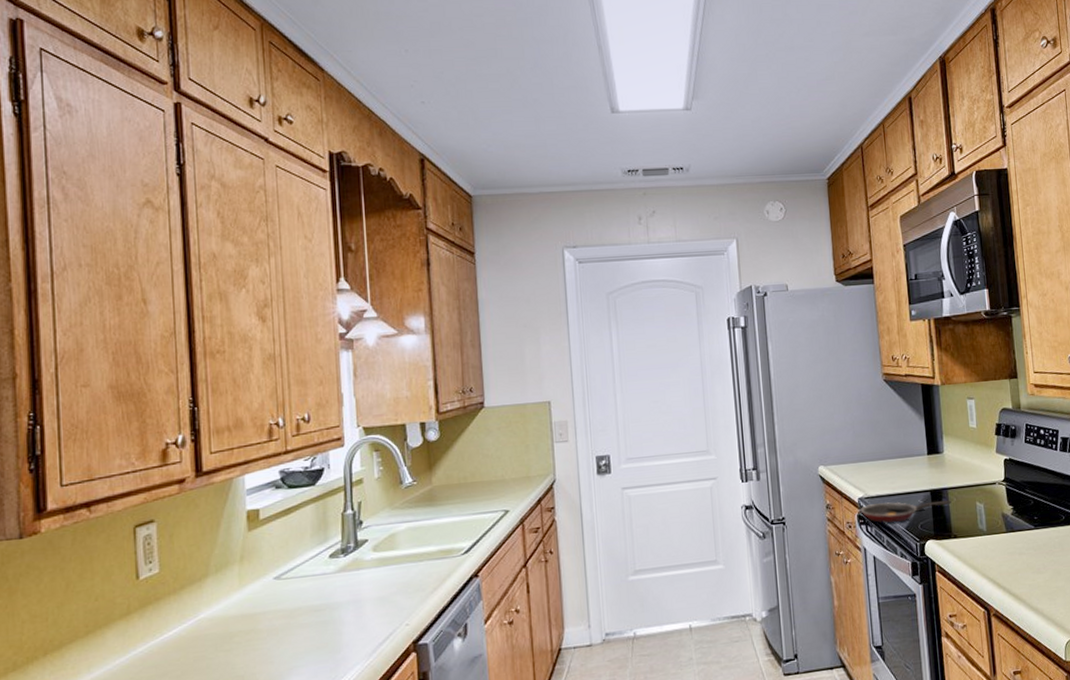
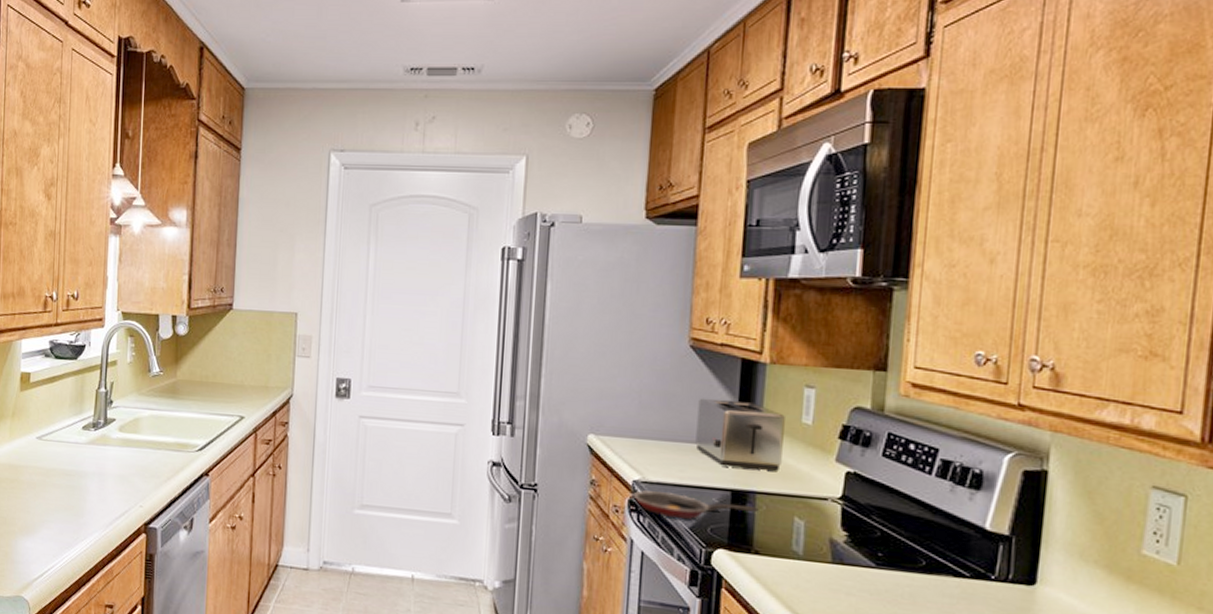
toaster: none [896,417,961,473] -> present [695,398,785,471]

